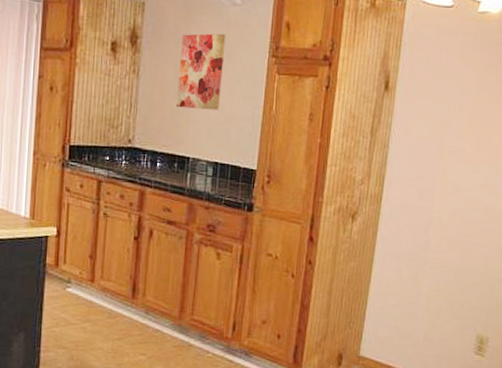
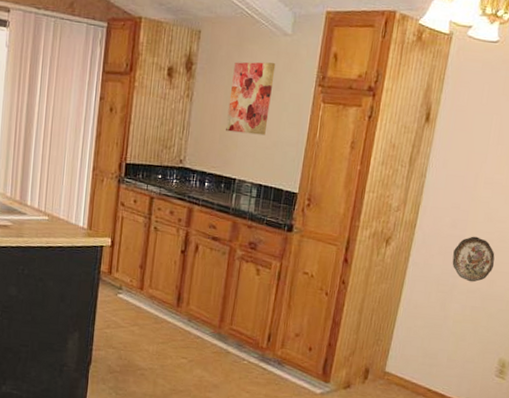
decorative plate: none [421,207,465,256] -> present [452,236,495,282]

